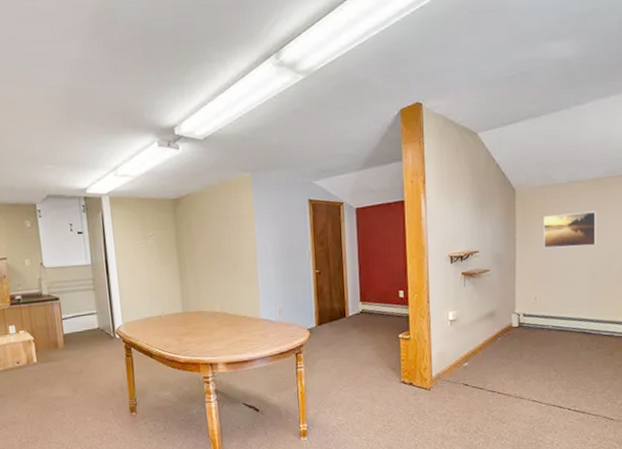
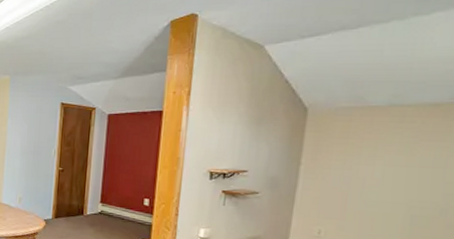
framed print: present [543,211,597,249] -> none [340,141,432,183]

